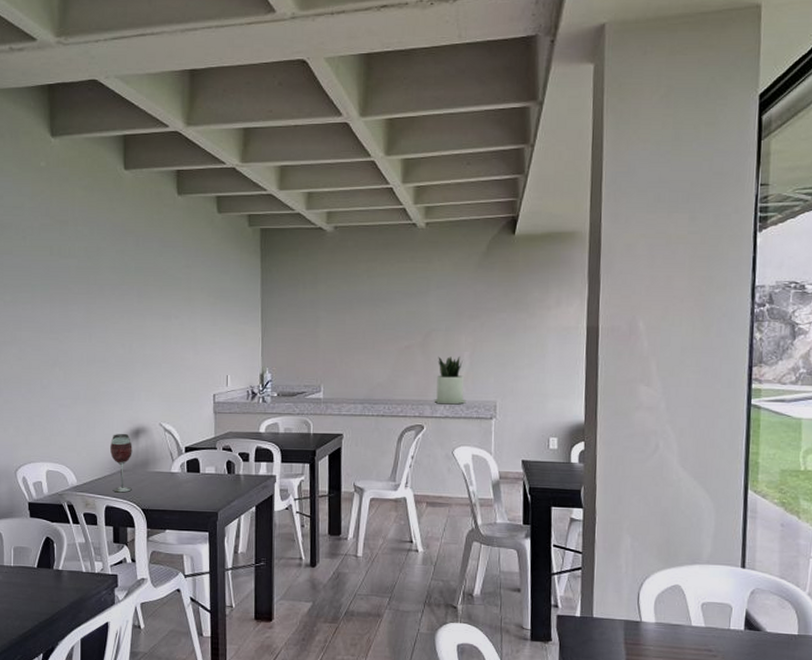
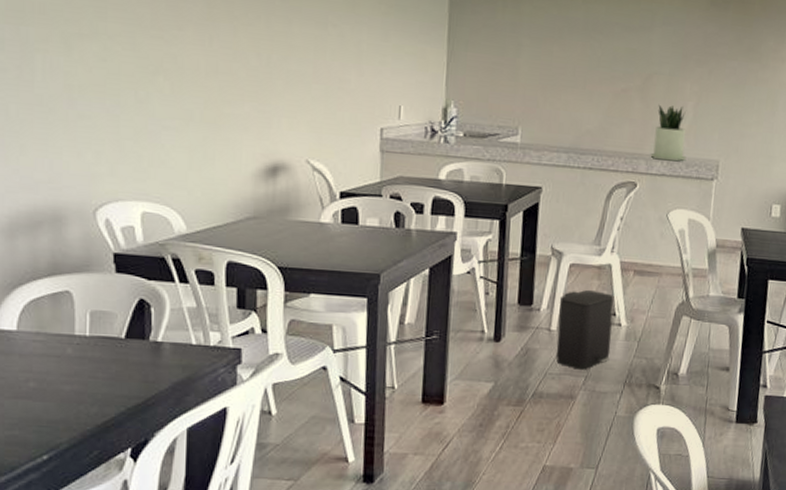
wineglass: present [110,434,133,493] -> none [236,169,268,246]
pedal bin: none [363,520,411,591] -> present [555,289,615,370]

